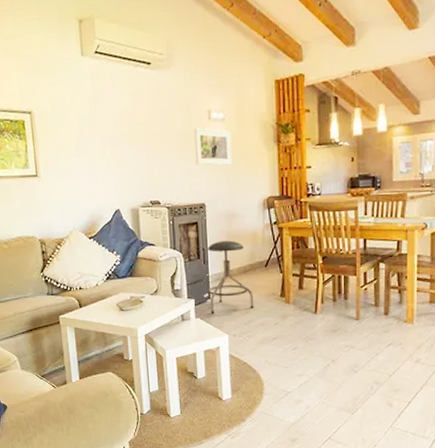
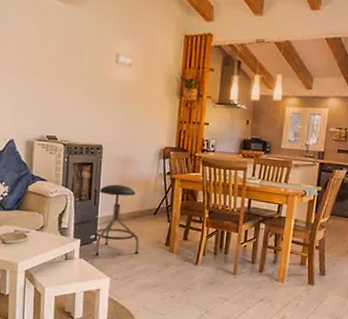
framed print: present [194,128,232,166] -> none [98,69,136,111]

